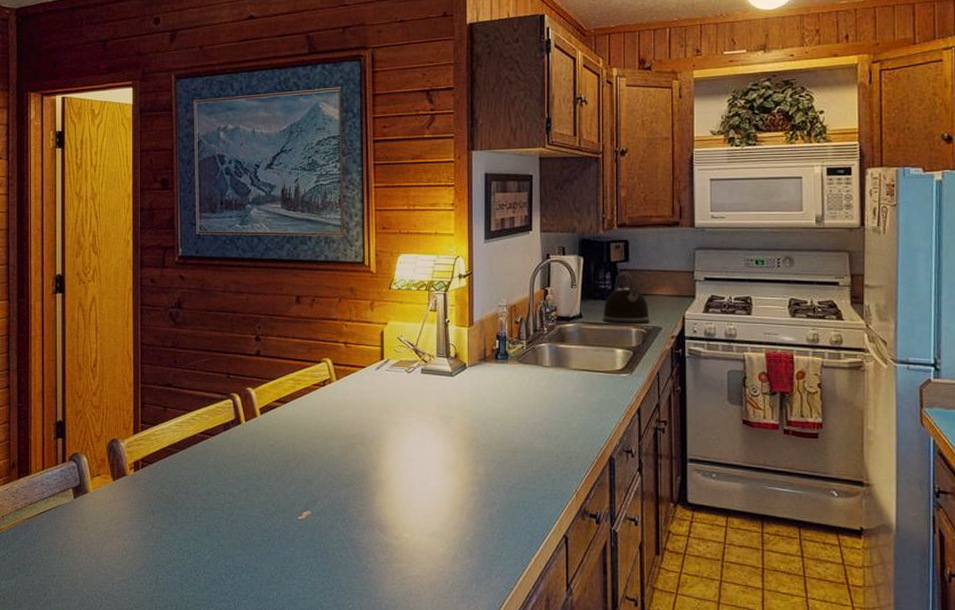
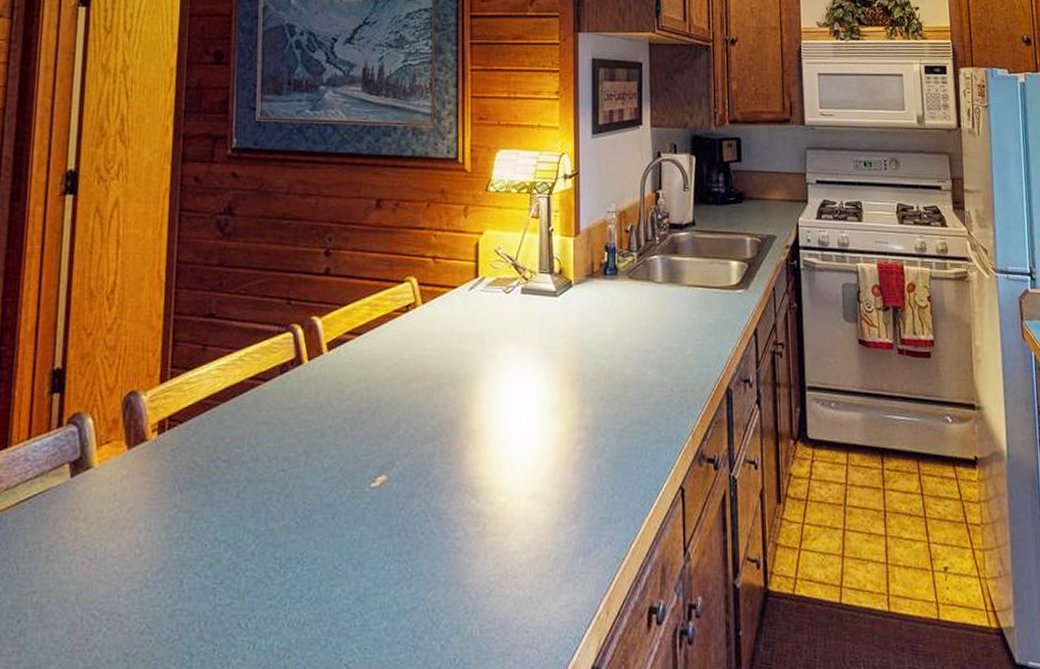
kettle: present [602,272,650,325] -> none [716,173,764,233]

